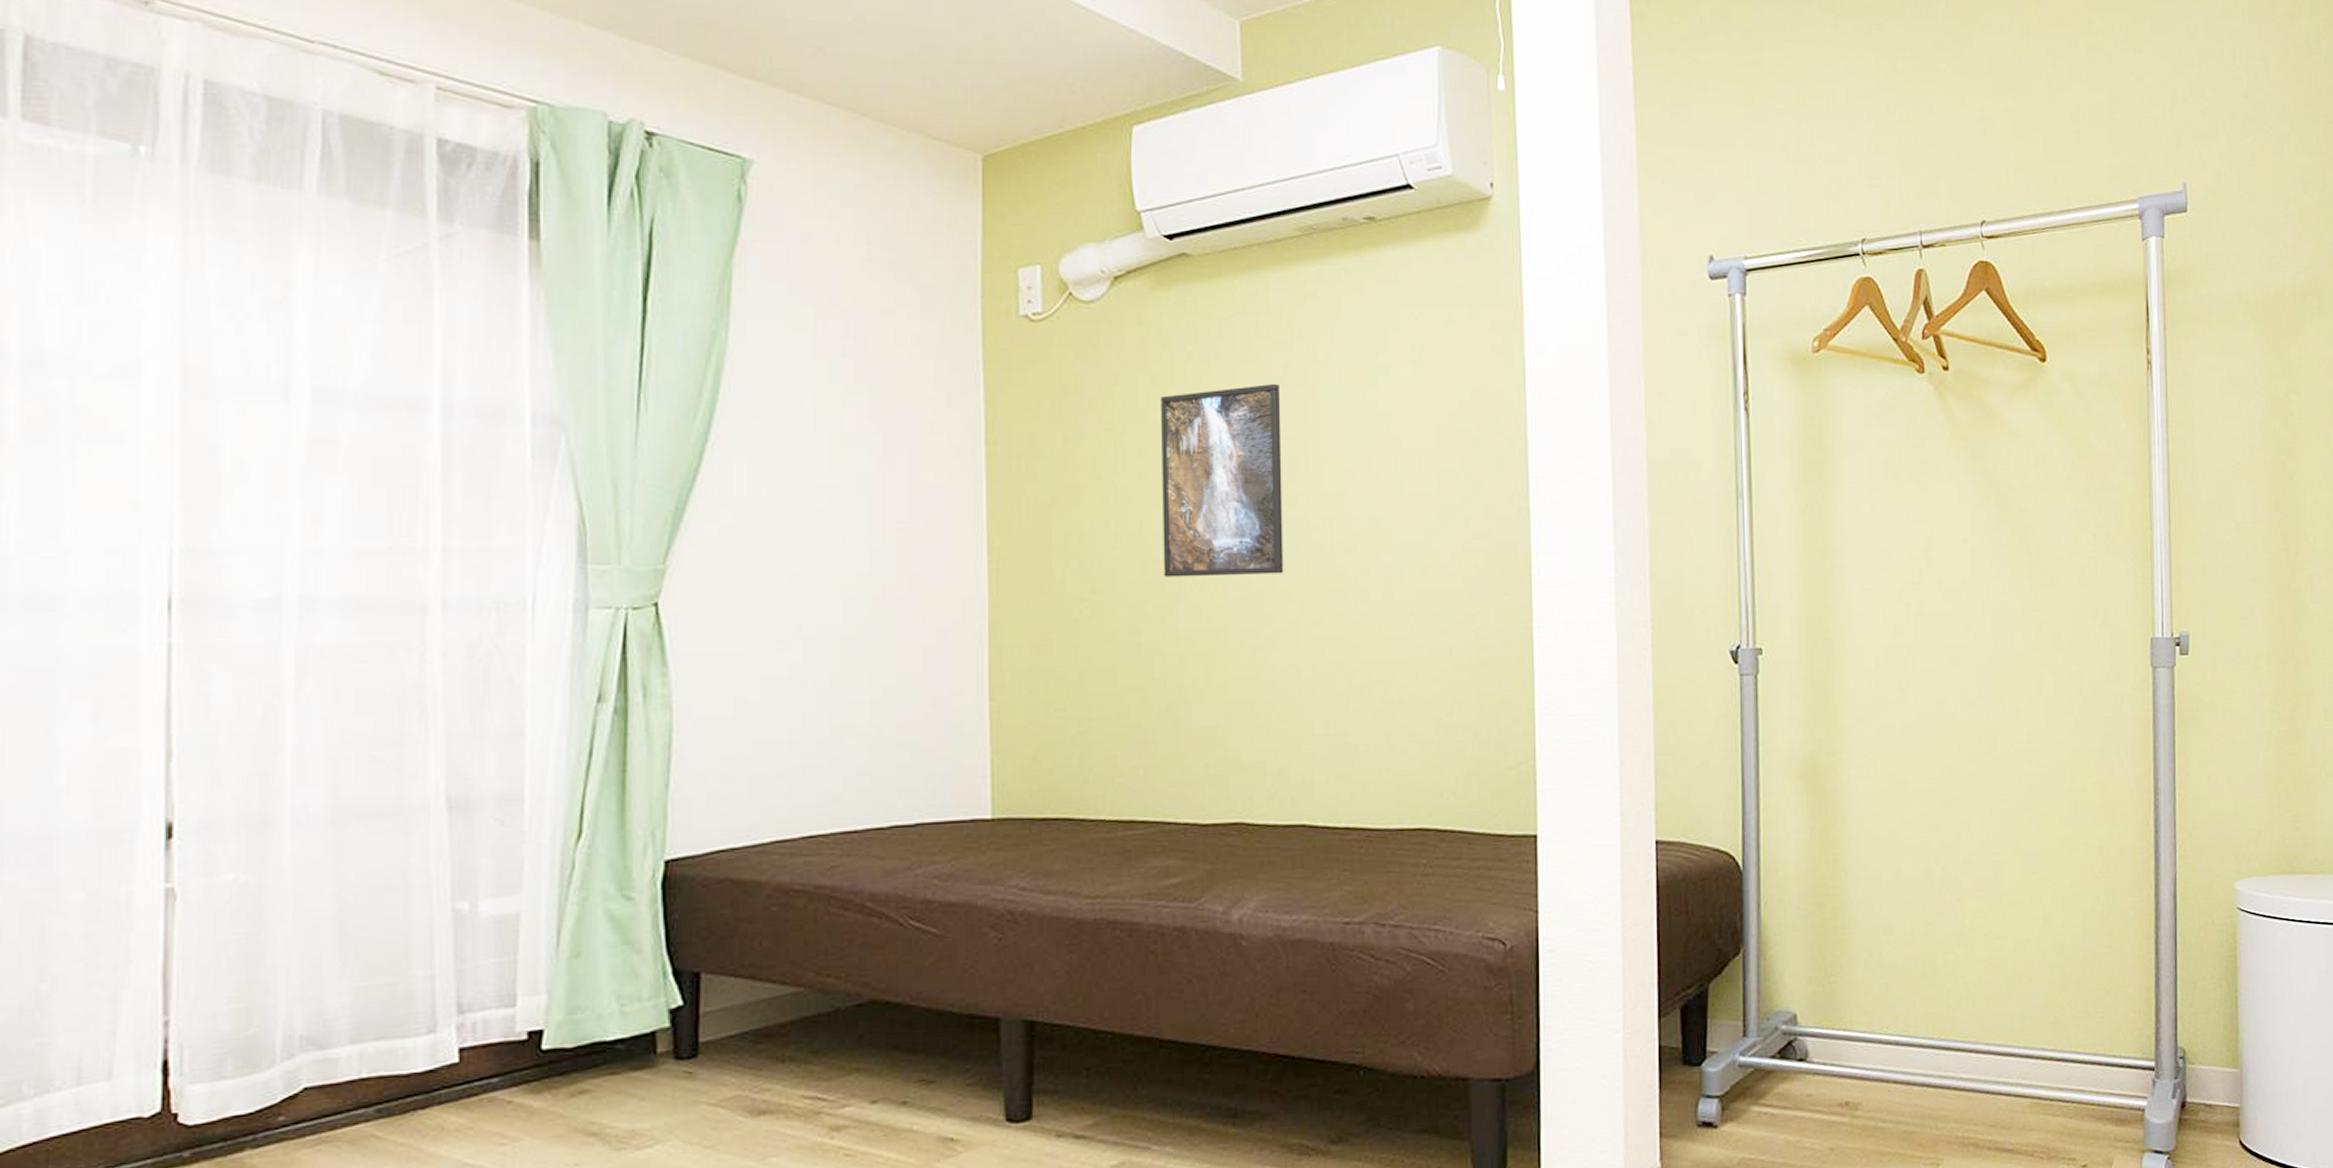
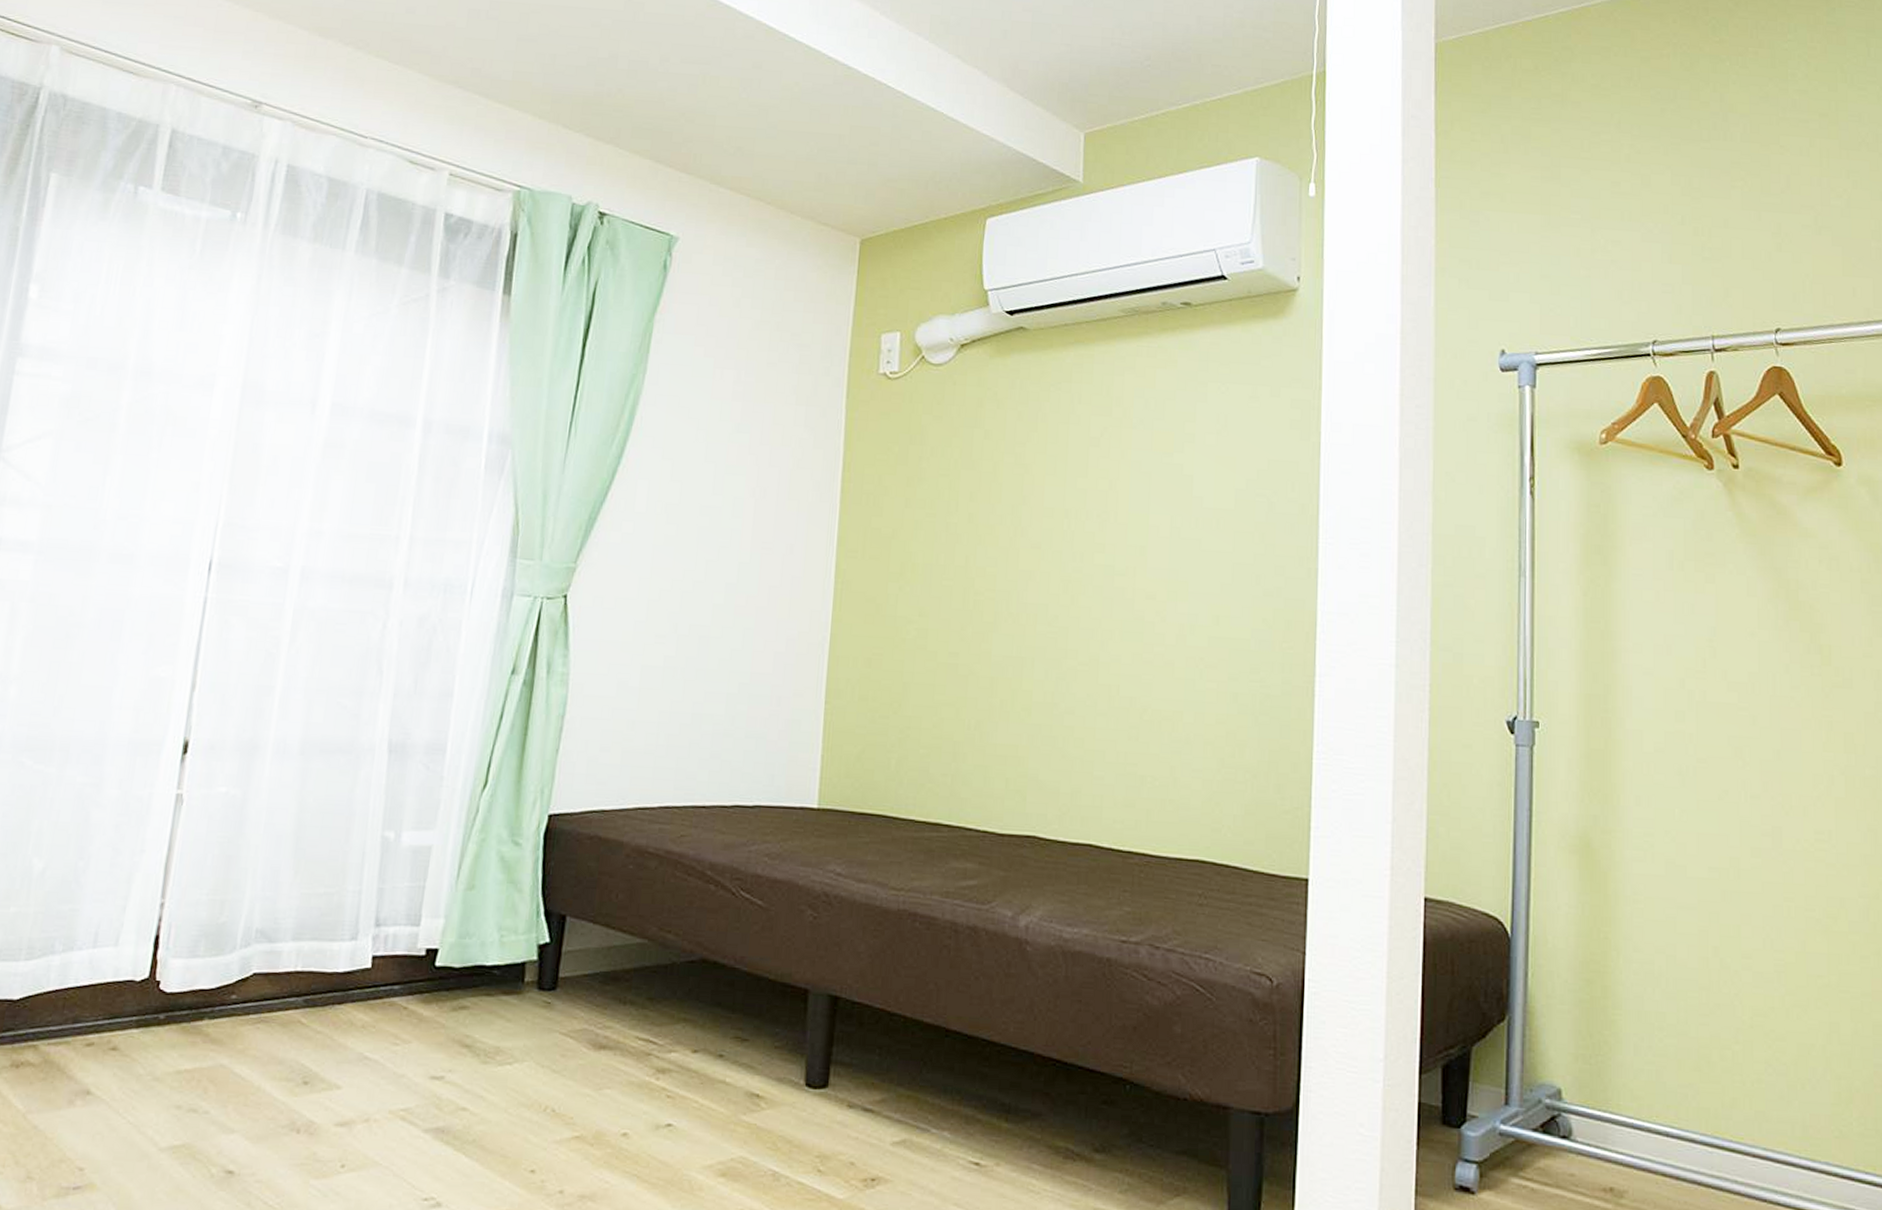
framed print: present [1161,383,1284,577] -> none [982,443,1097,613]

